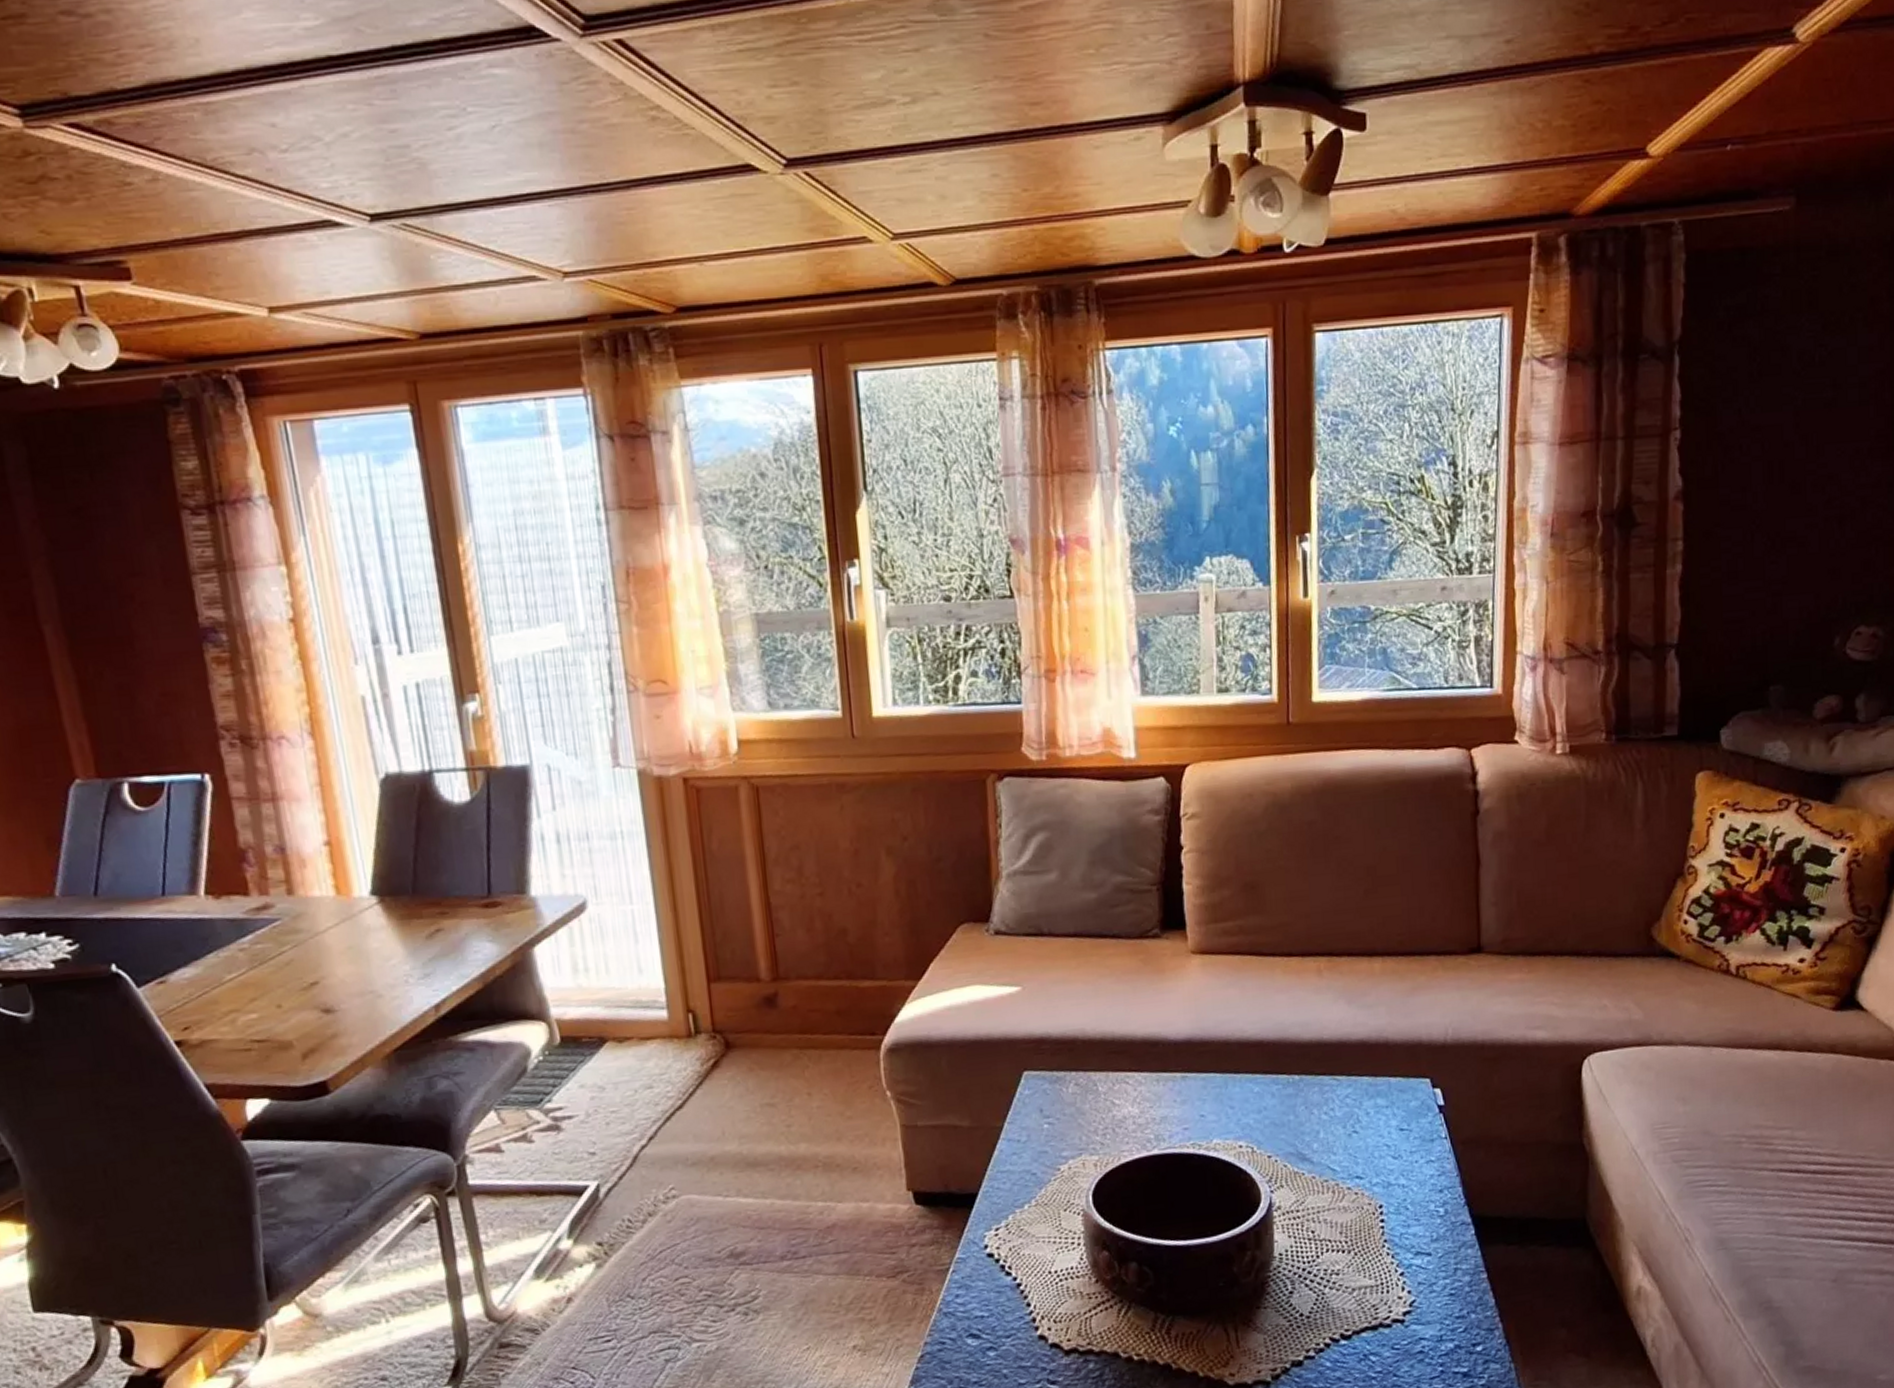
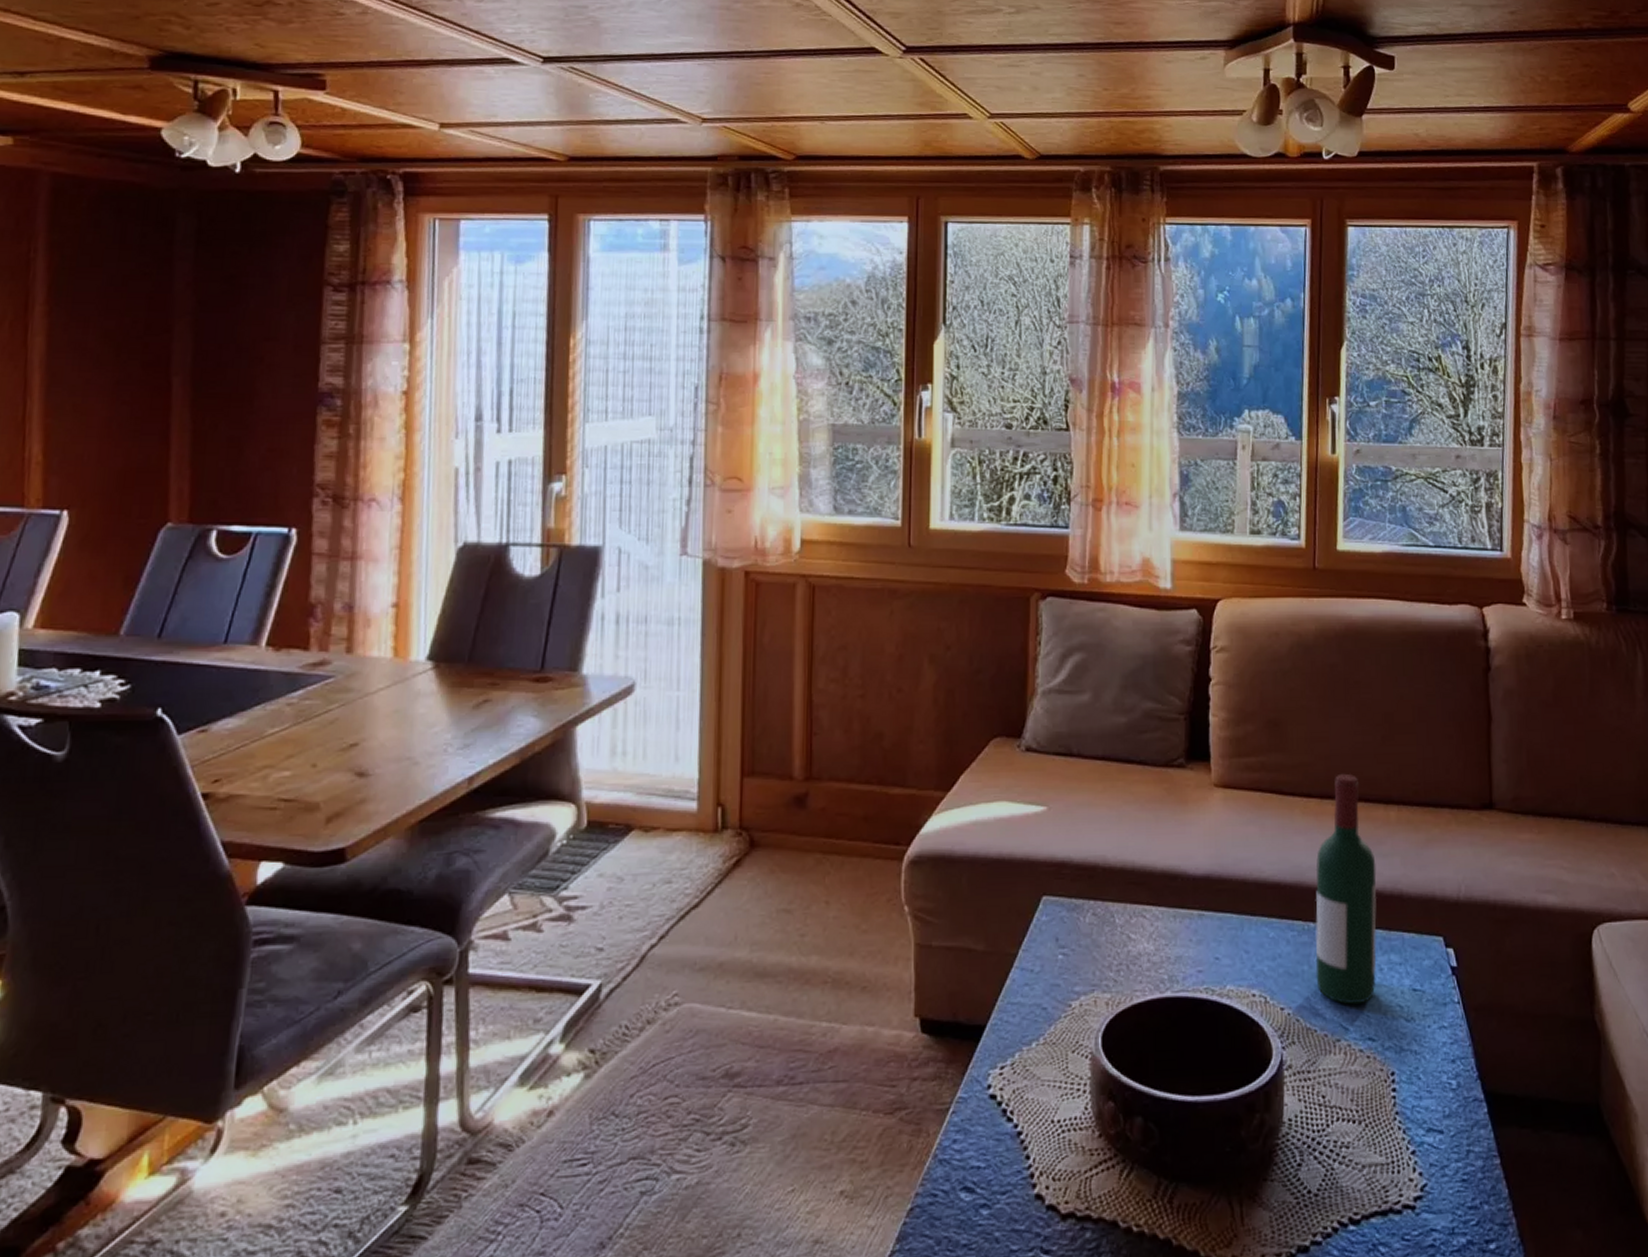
wine bottle: none [1299,930,1363,1148] -> present [1315,773,1377,1005]

